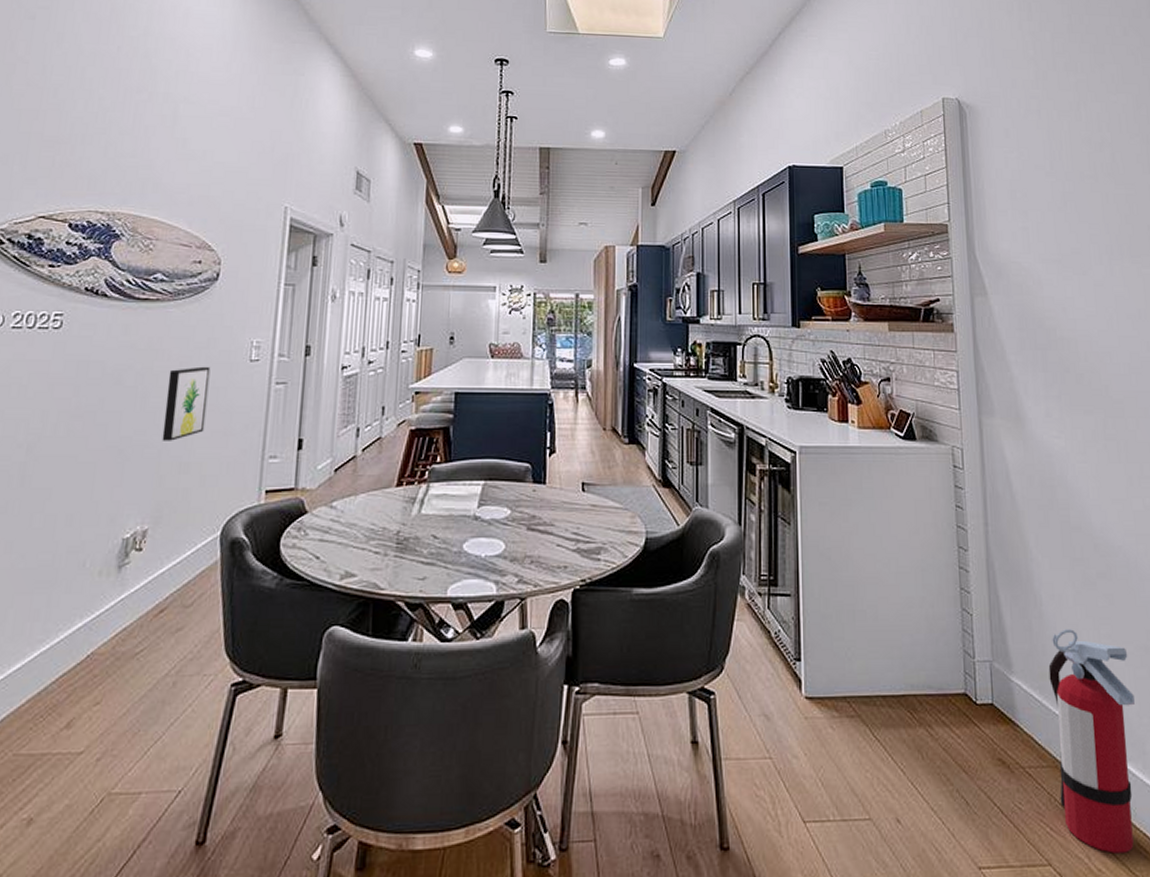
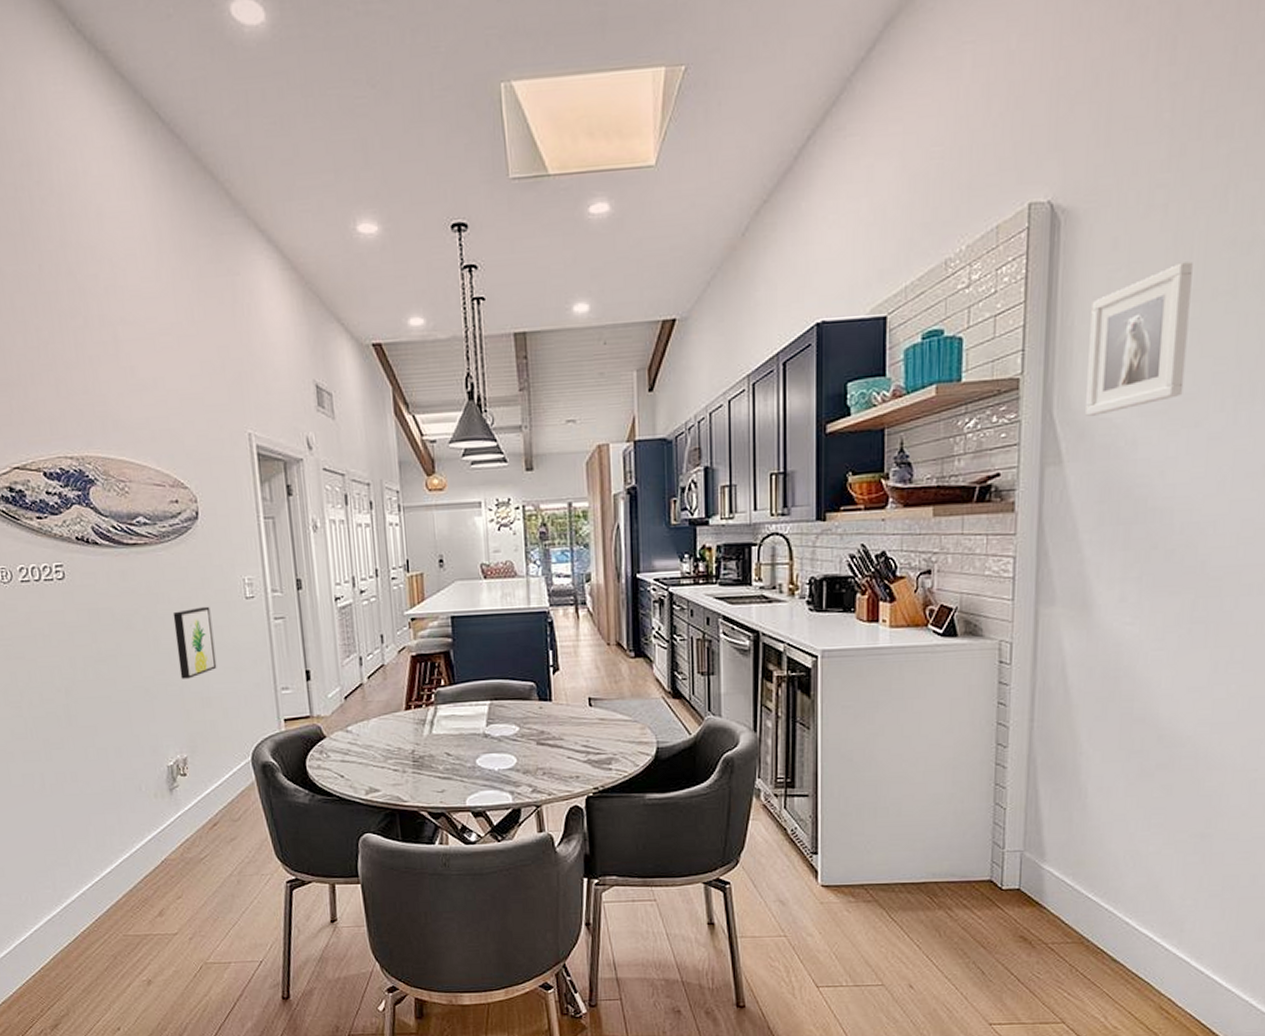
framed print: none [995,152,1071,259] -> present [1086,261,1193,416]
fire extinguisher: present [1048,629,1135,854] -> none [1082,820,1180,1014]

